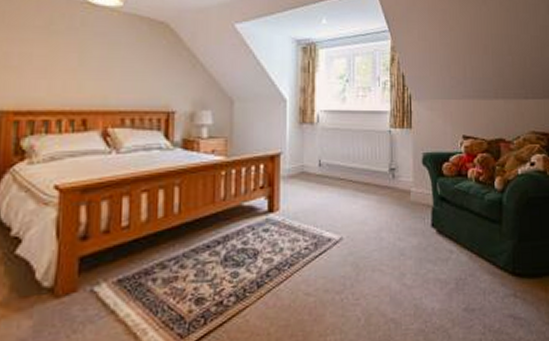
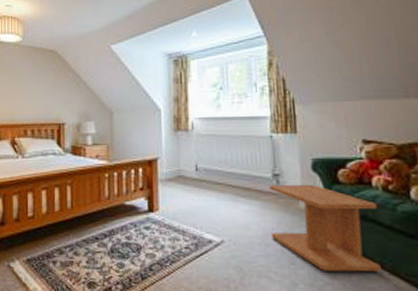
side table: none [385,178,471,259] -> present [269,185,381,272]

